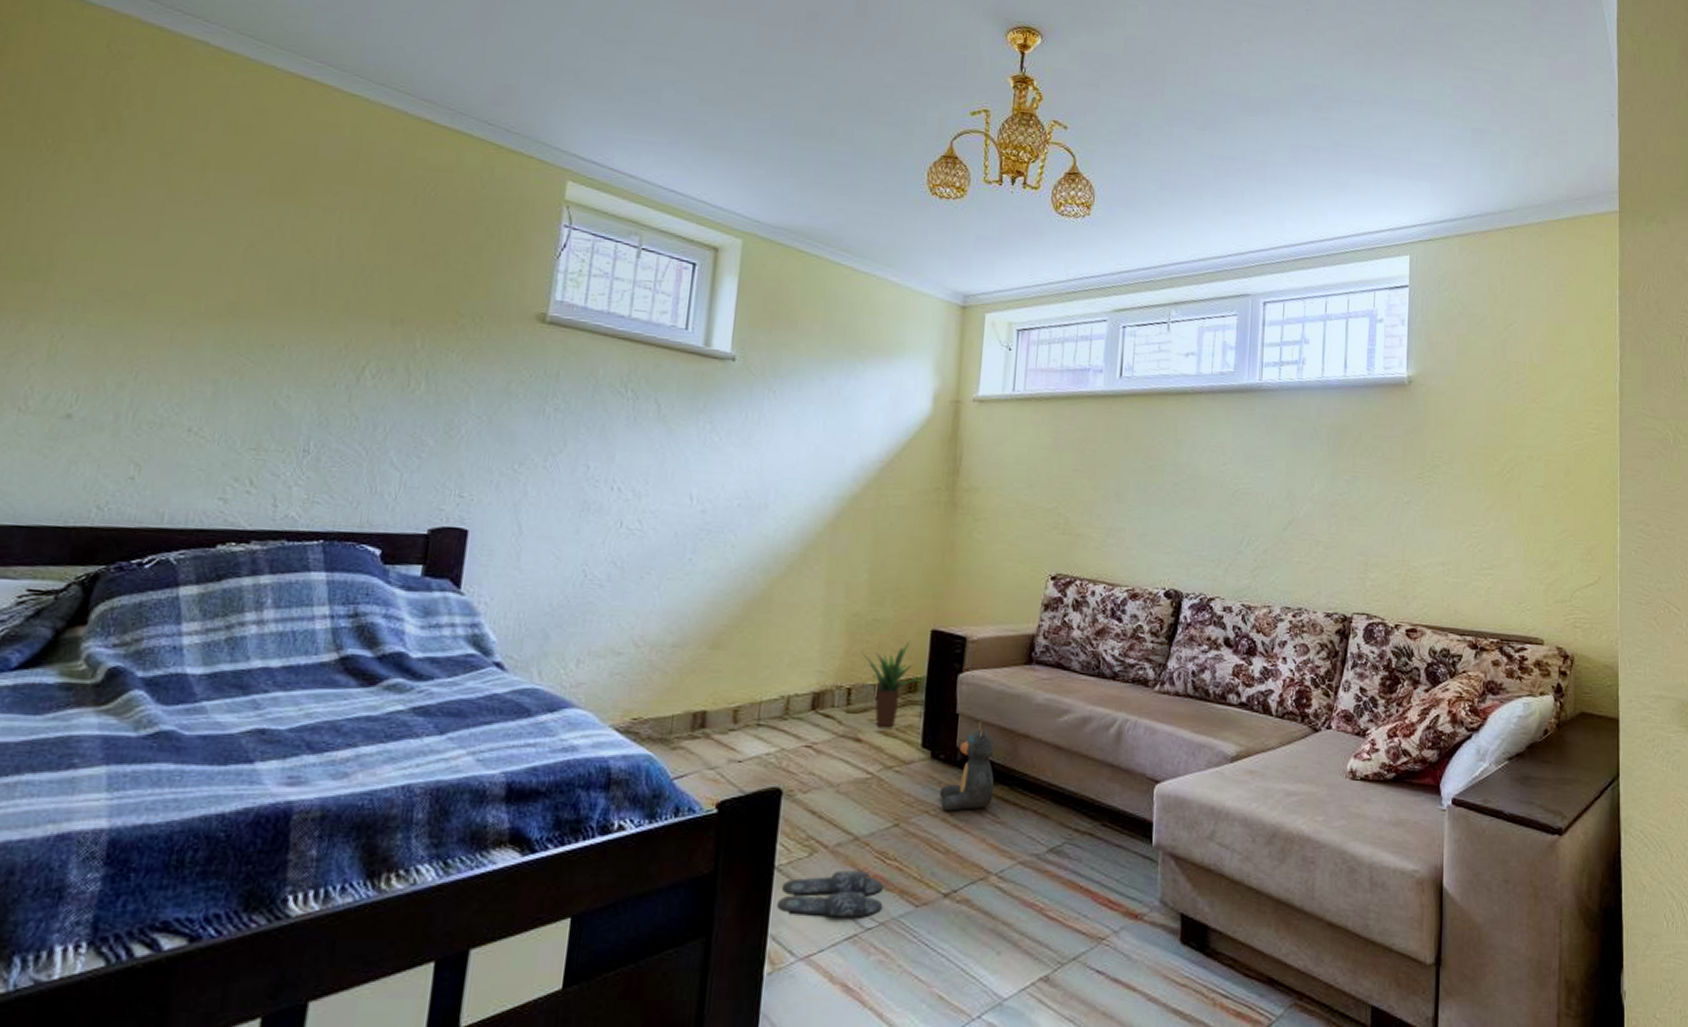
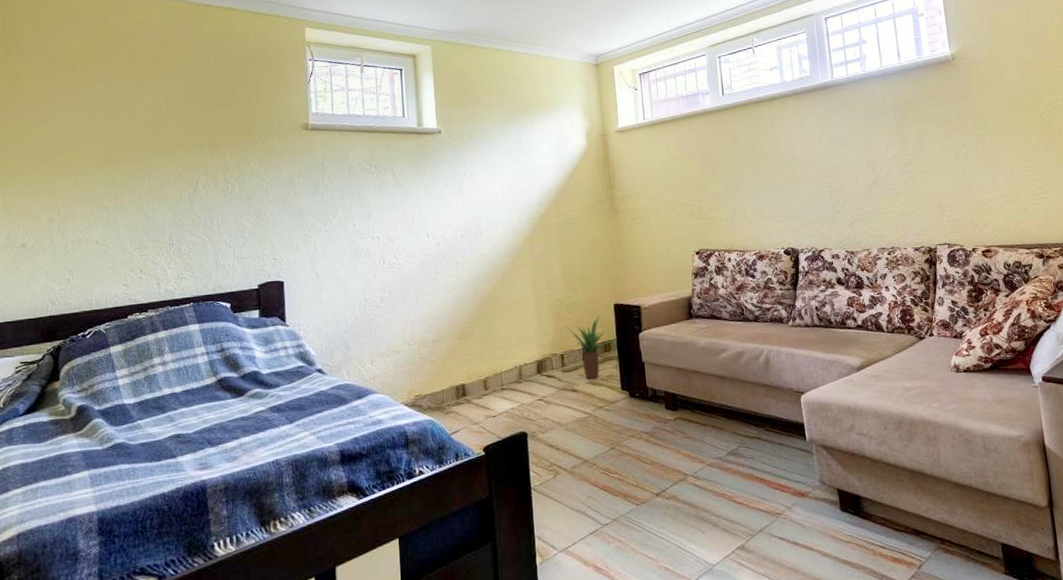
slippers: present [776,869,883,918] -> none [537,483,613,520]
stuffed animal: present [940,721,995,811] -> none [640,365,681,434]

